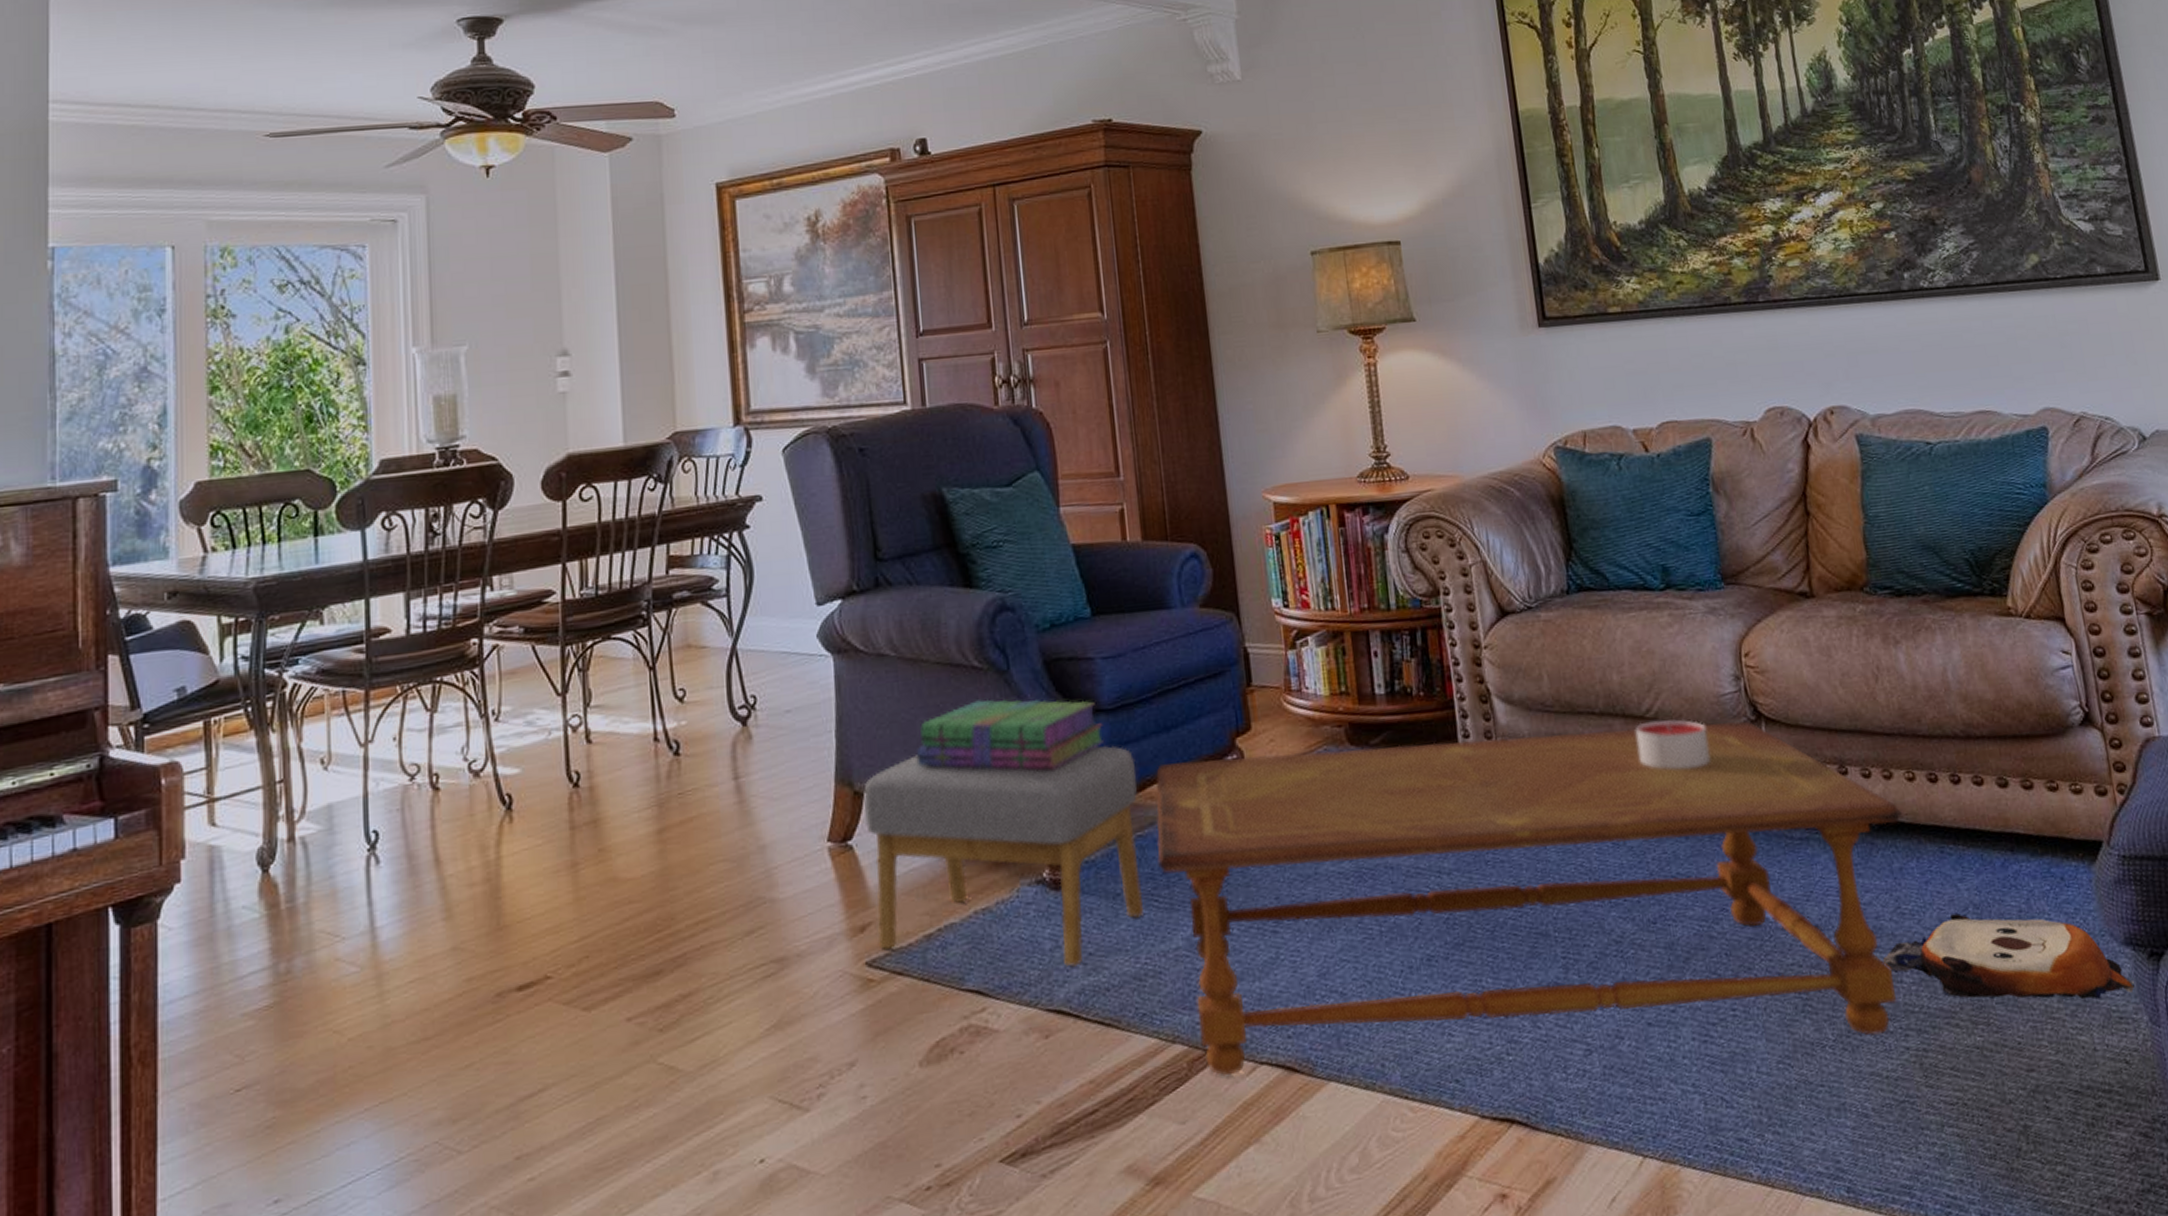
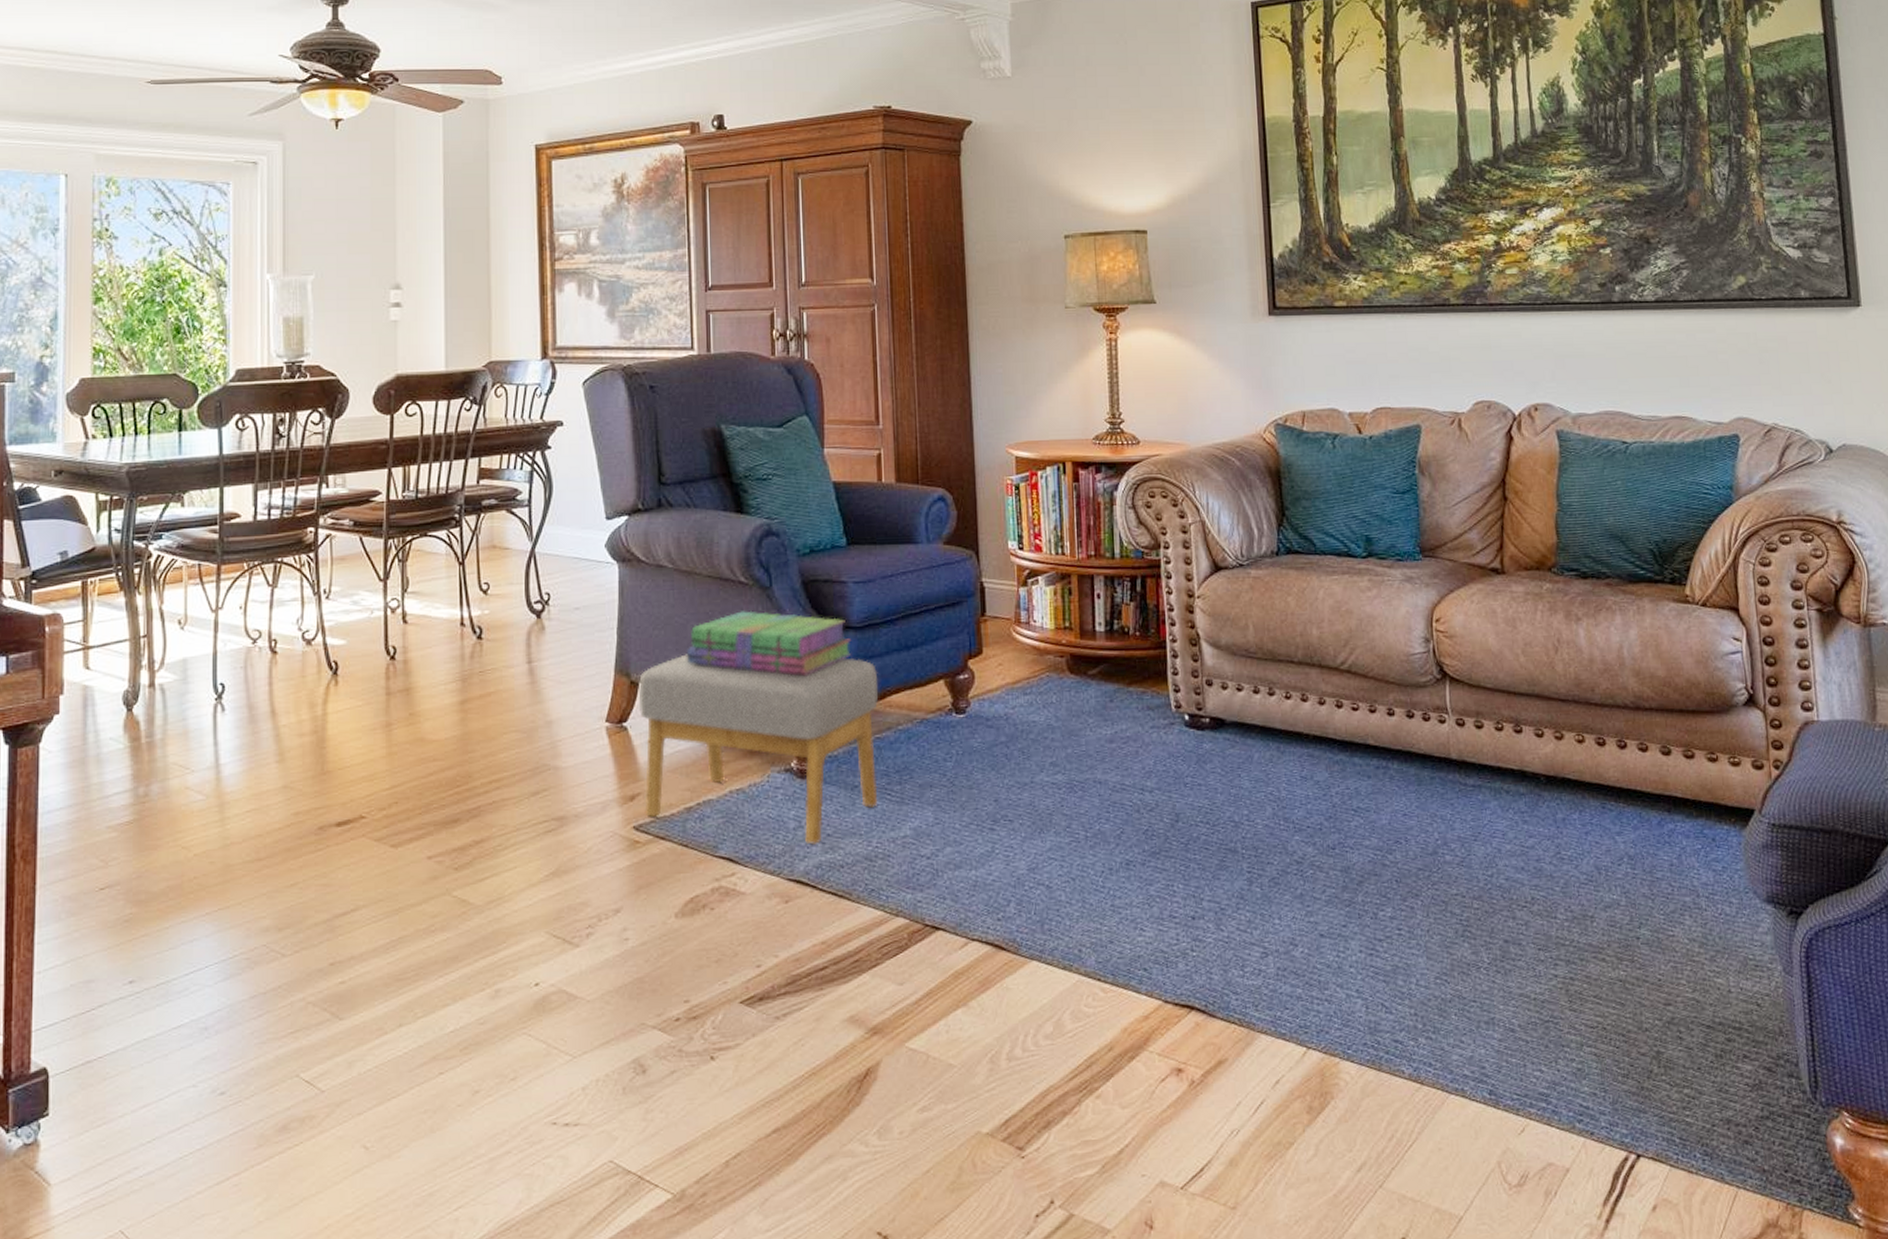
coffee table: present [1155,720,1903,1077] -> none [892,676,1570,962]
candle: present [1636,718,1710,770] -> none [1330,672,1396,717]
plush toy: present [1882,913,2135,1000] -> none [1539,862,1772,948]

